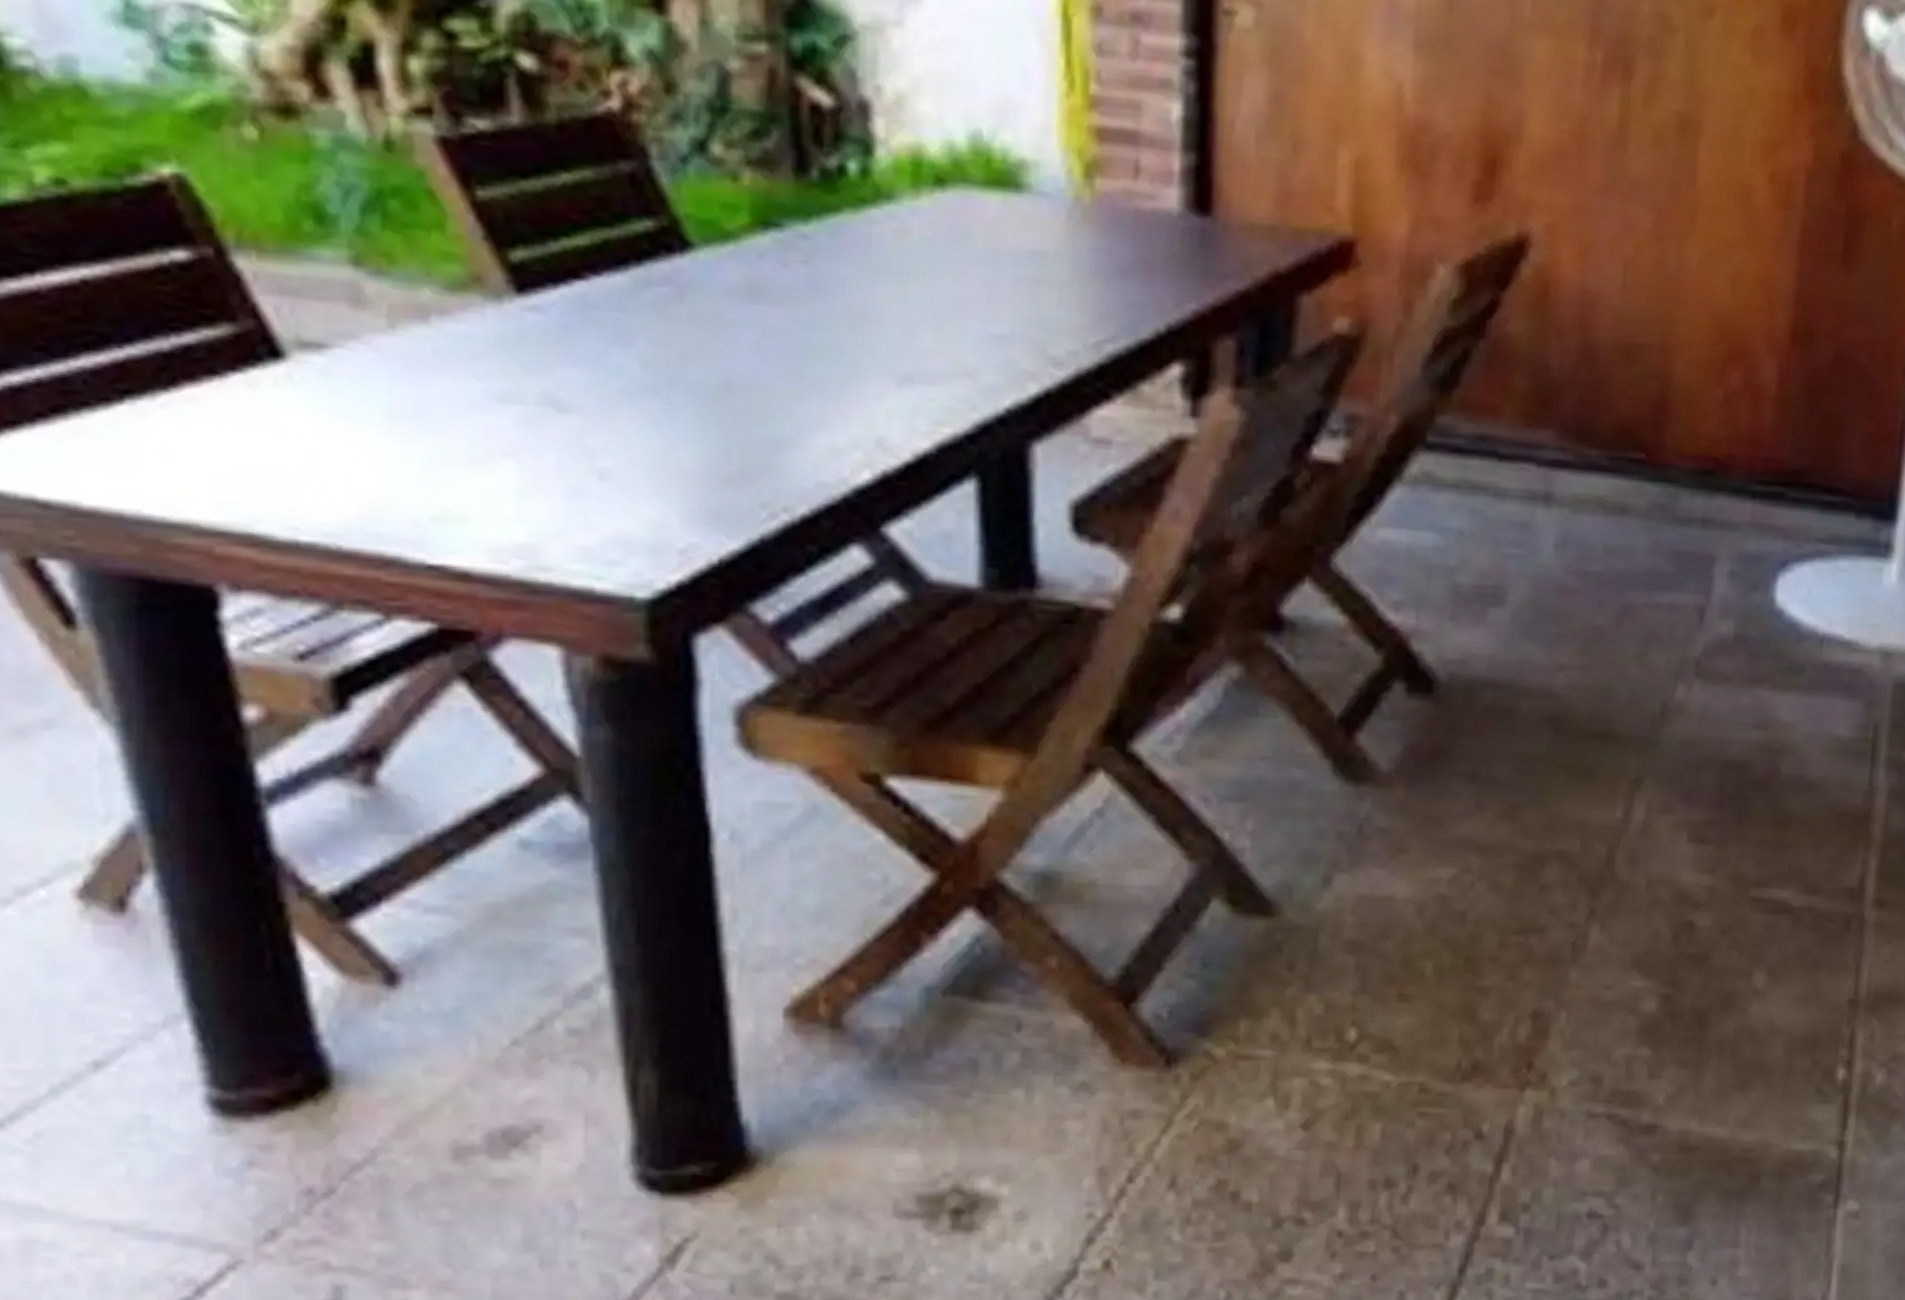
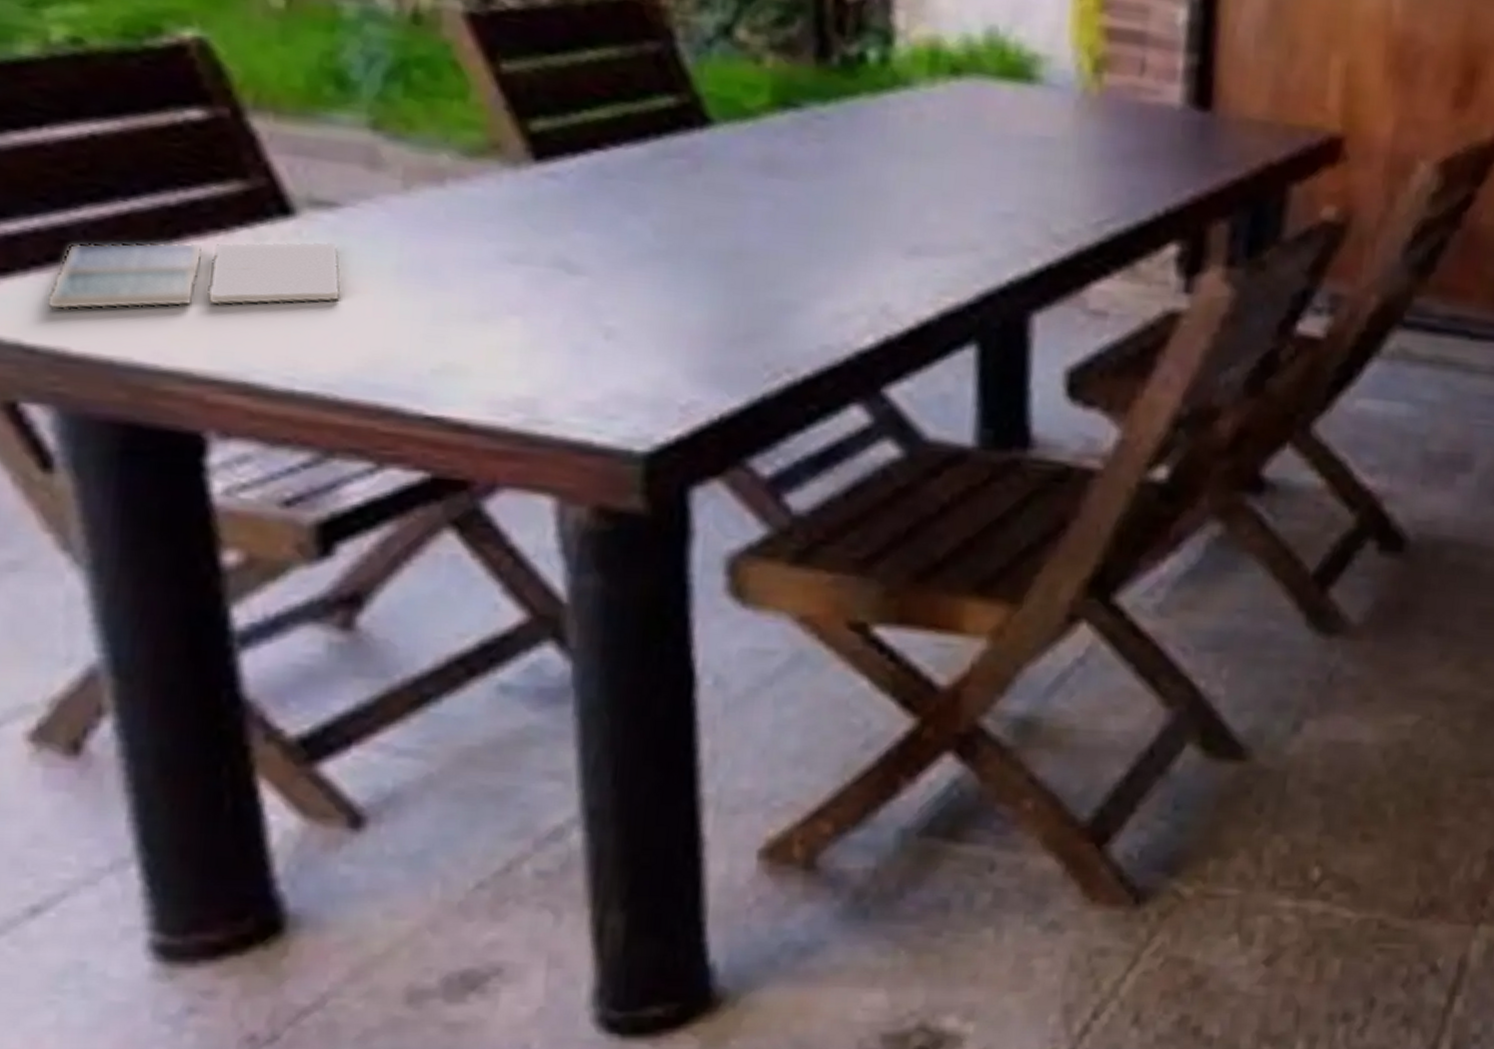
drink coaster: none [53,383,338,463] -> present [45,240,343,311]

